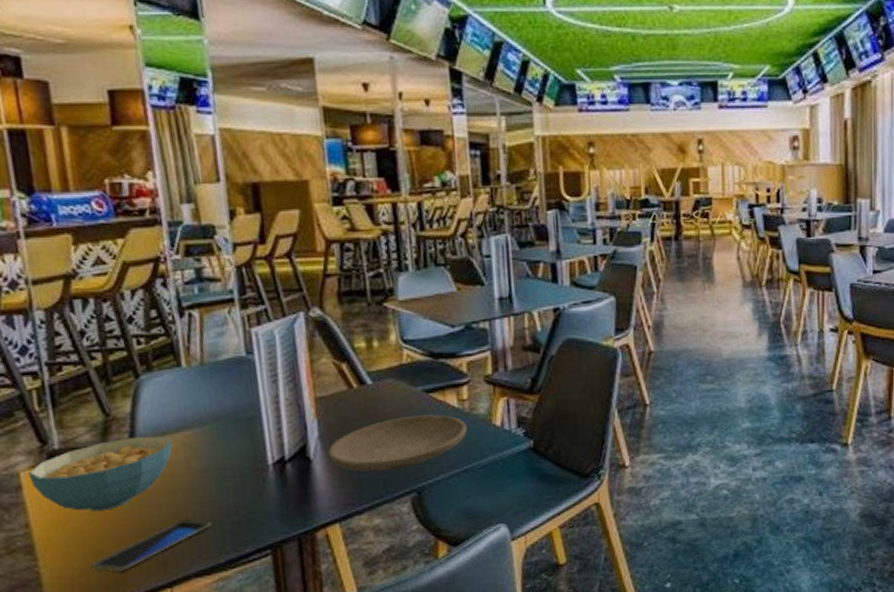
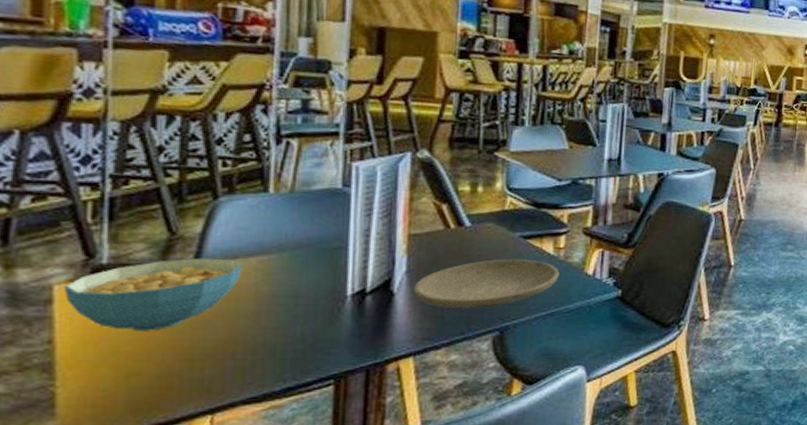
smartphone: present [91,518,211,573] -> none [121,343,272,396]

